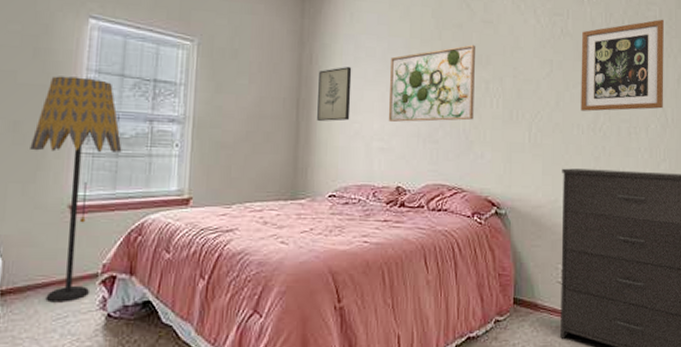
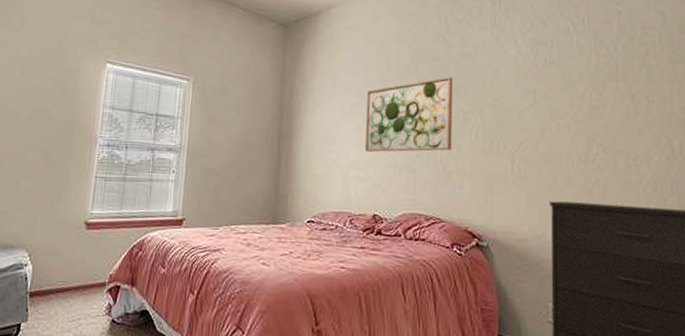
floor lamp: present [30,76,122,303] -> none [57,112,129,307]
wall art: present [317,67,352,121] -> none [297,100,330,151]
wall art: present [581,19,664,112] -> none [568,44,668,142]

